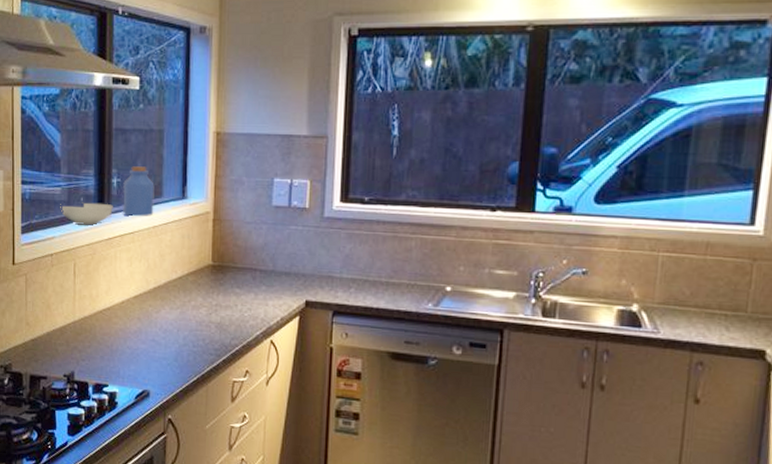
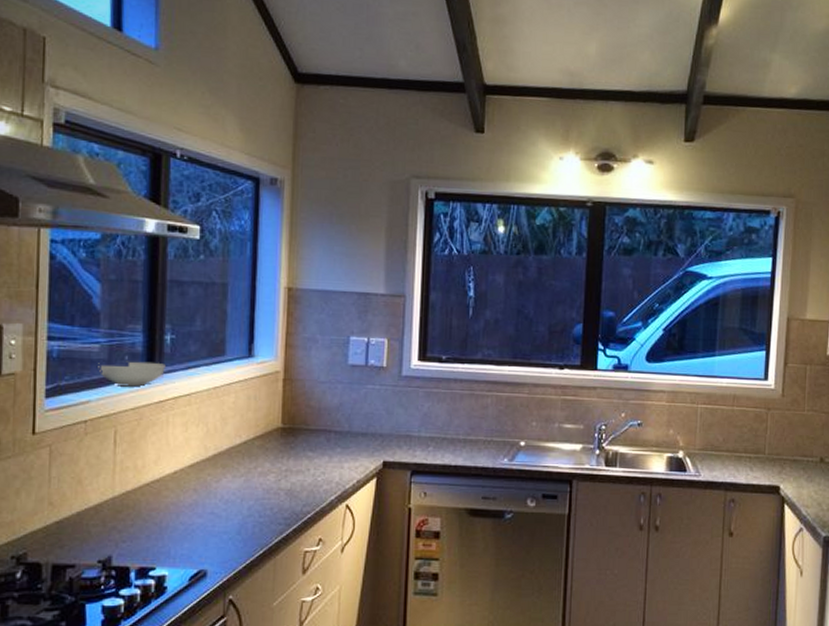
jar: present [122,166,155,217] -> none [176,322,216,377]

